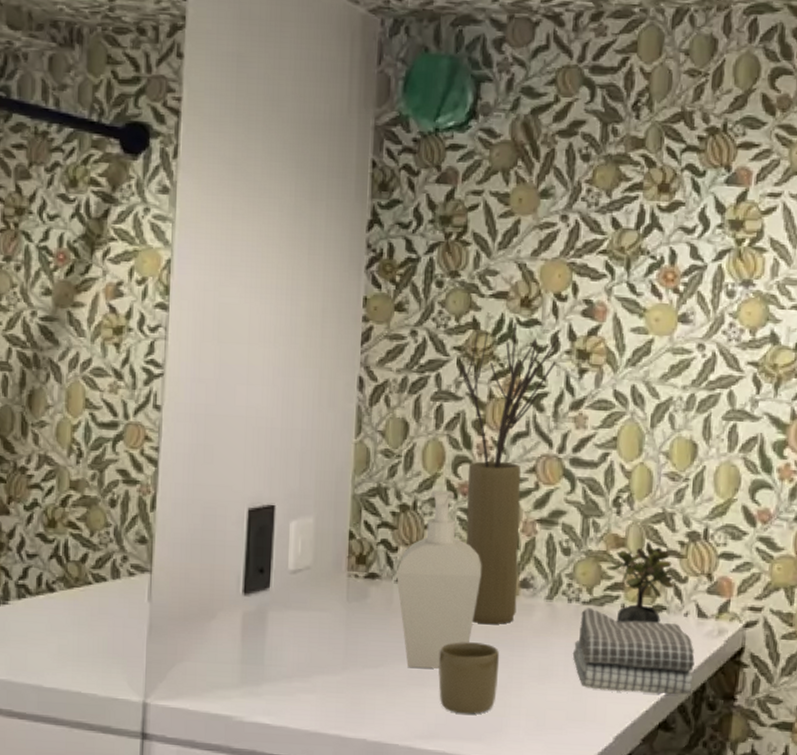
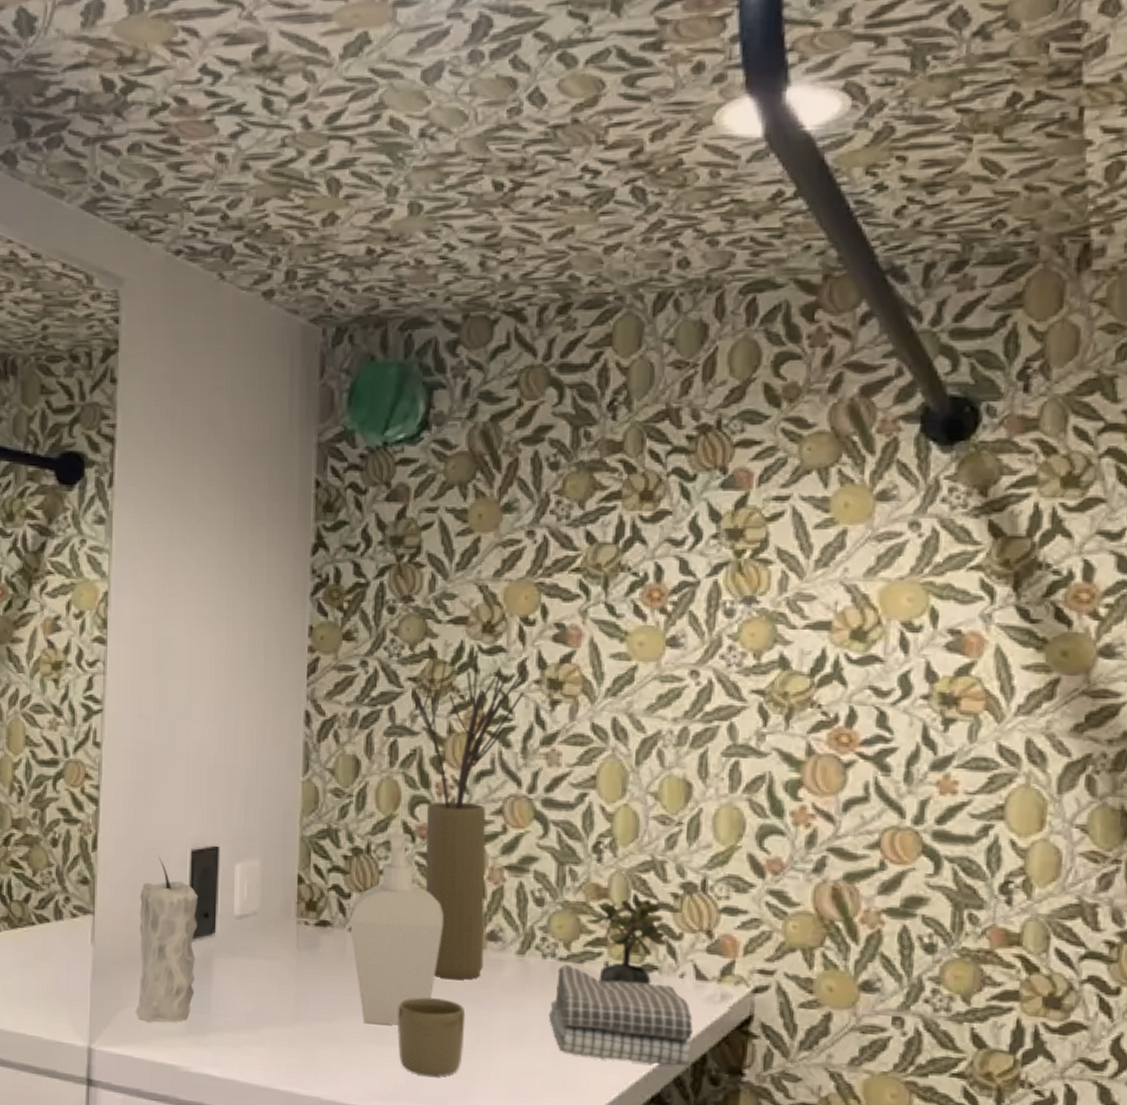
candle: none [190,516,255,676] -> present [135,857,199,1023]

